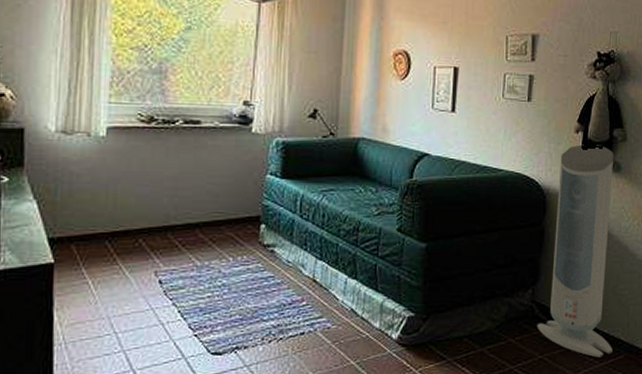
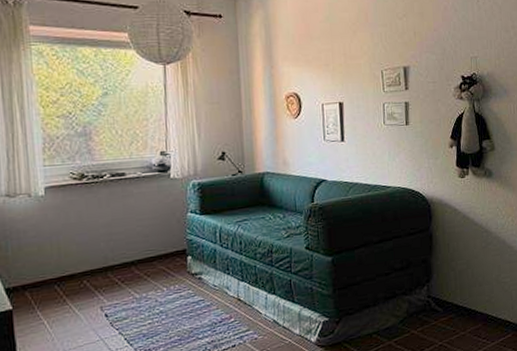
air purifier: present [537,144,614,358] -> none [434,156,502,339]

